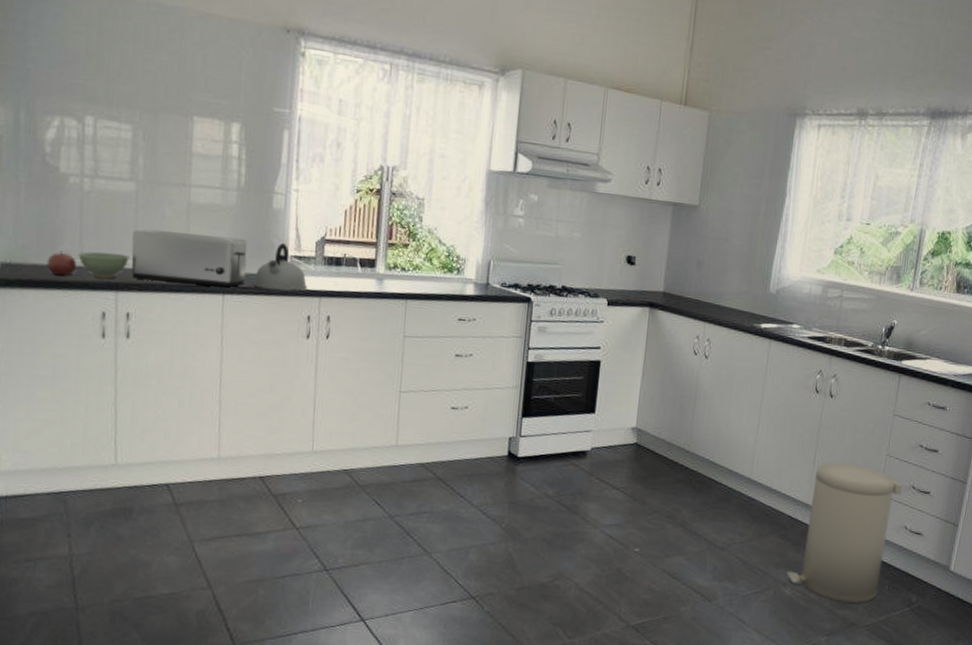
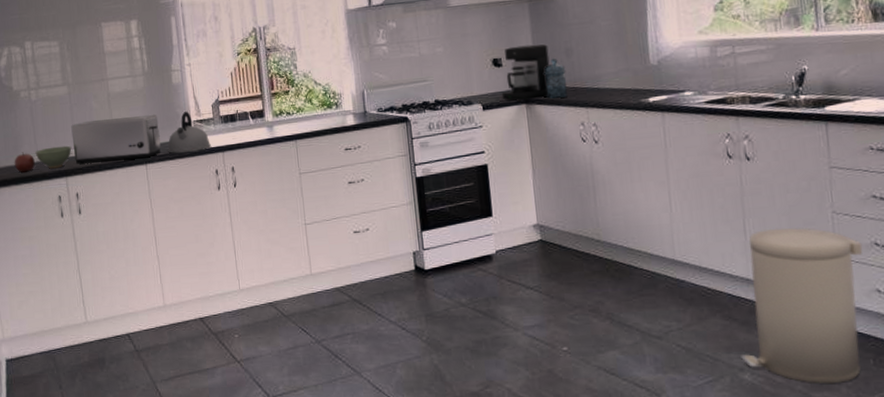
coffee maker: none [628,247,682,305] -> present [501,44,550,101]
canister: none [670,267,694,309] -> present [544,57,567,99]

